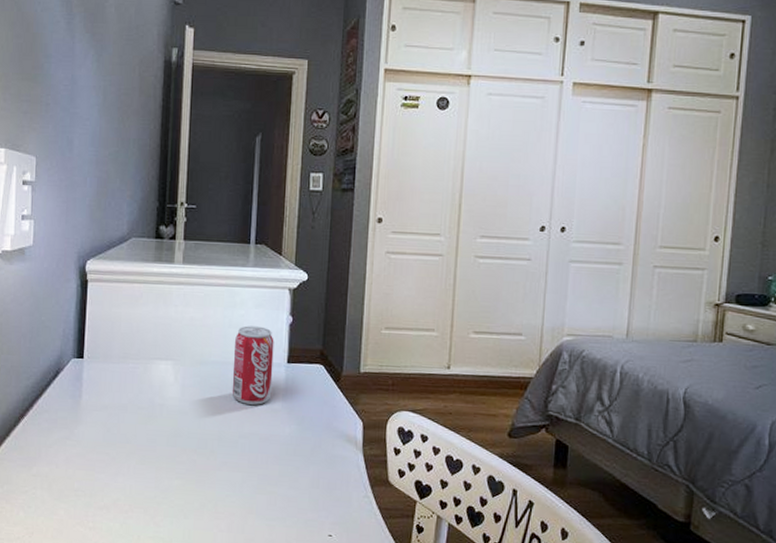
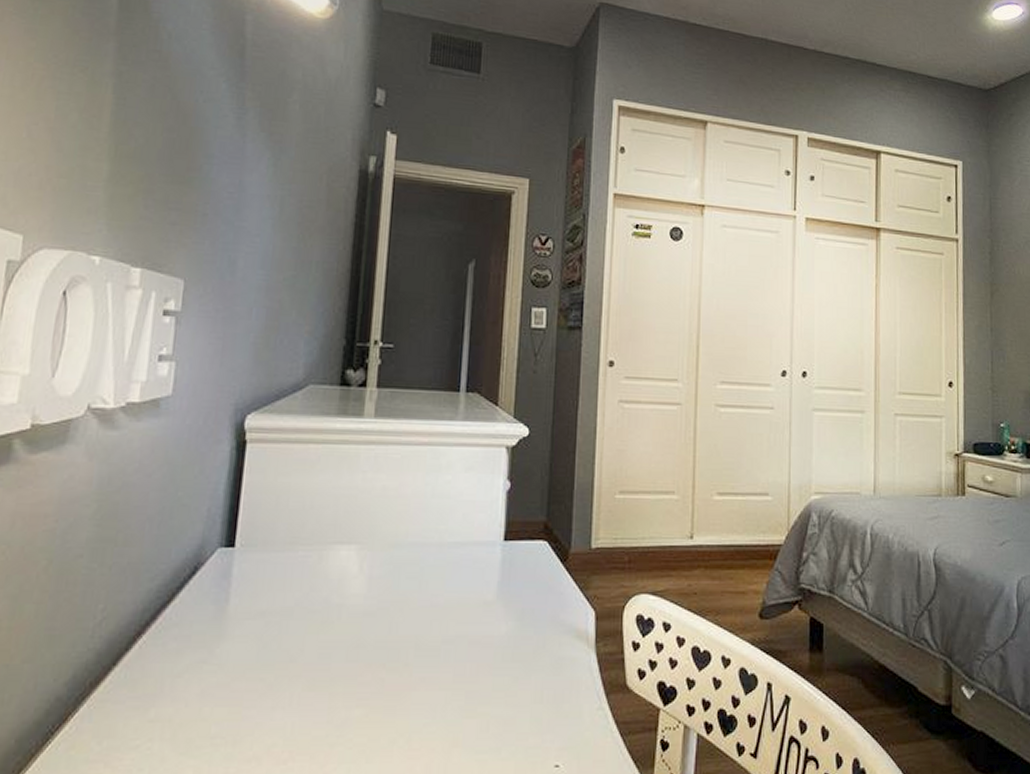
beverage can: present [232,326,274,405] -> none [433,495,488,597]

